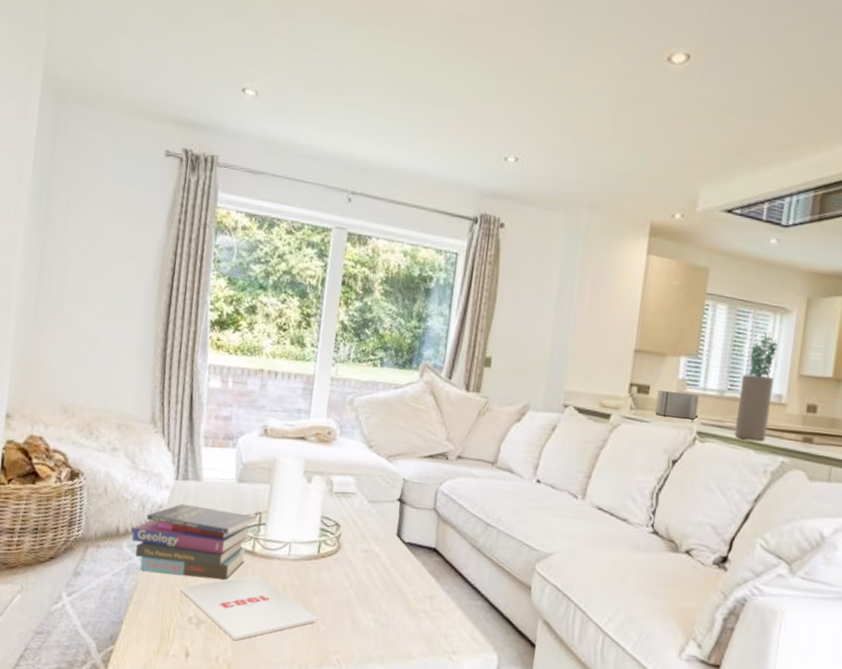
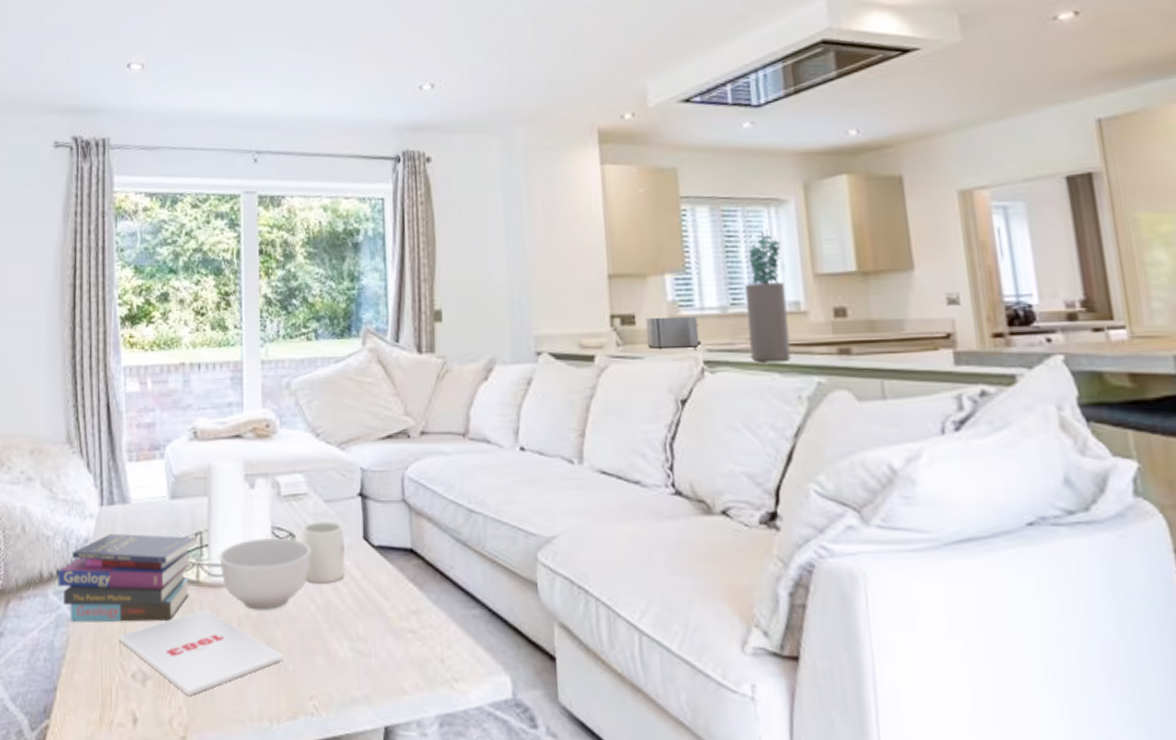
bowl: none [273,524,352,582] -> present [218,537,311,610]
mug: none [344,517,381,567] -> present [302,522,346,584]

